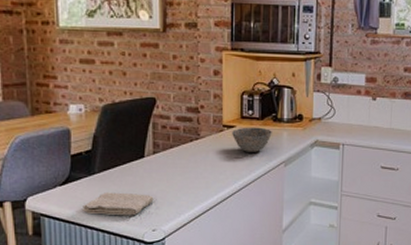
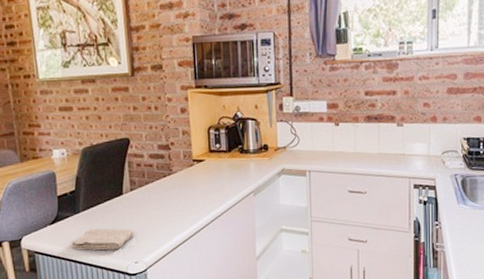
bowl: present [232,127,272,152] -> none [202,159,240,184]

